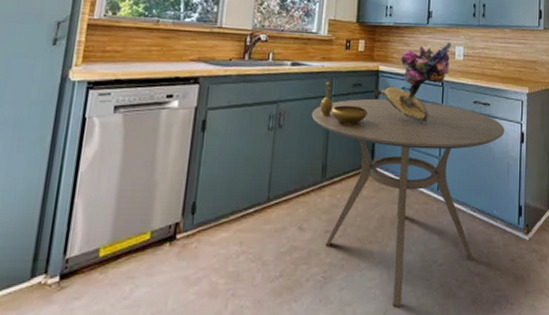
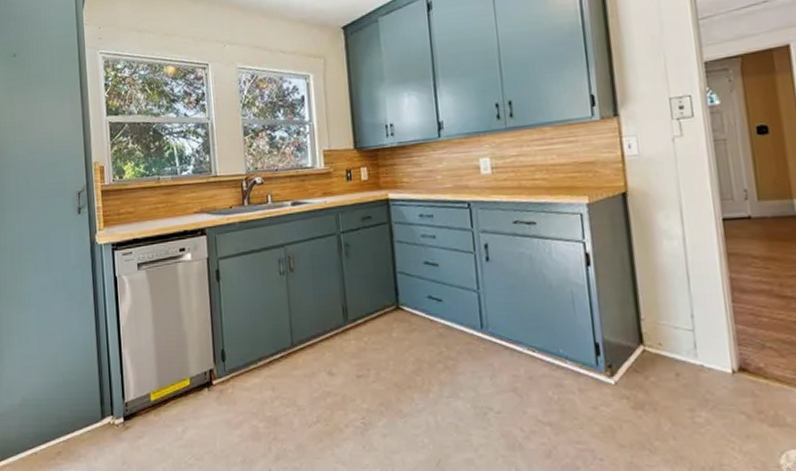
dining table: present [311,98,505,306] -> none [321,228,562,456]
decorative bowl: present [320,81,368,125] -> none [329,217,383,263]
bouquet: present [374,42,451,124] -> none [386,154,475,255]

